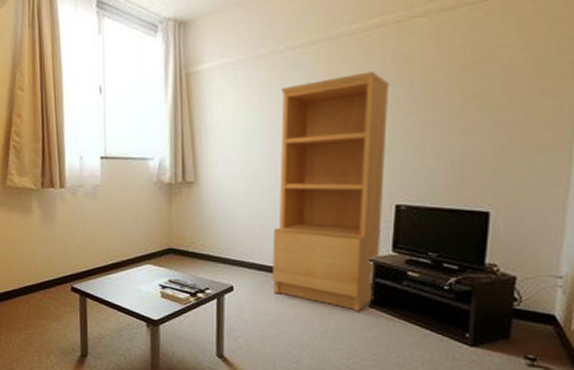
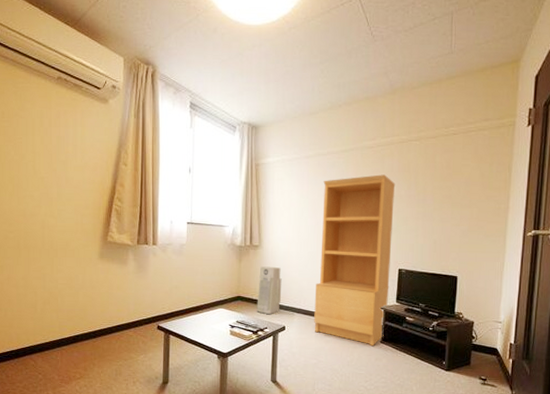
air purifier: none [194,208,227,272] -> present [257,266,282,315]

